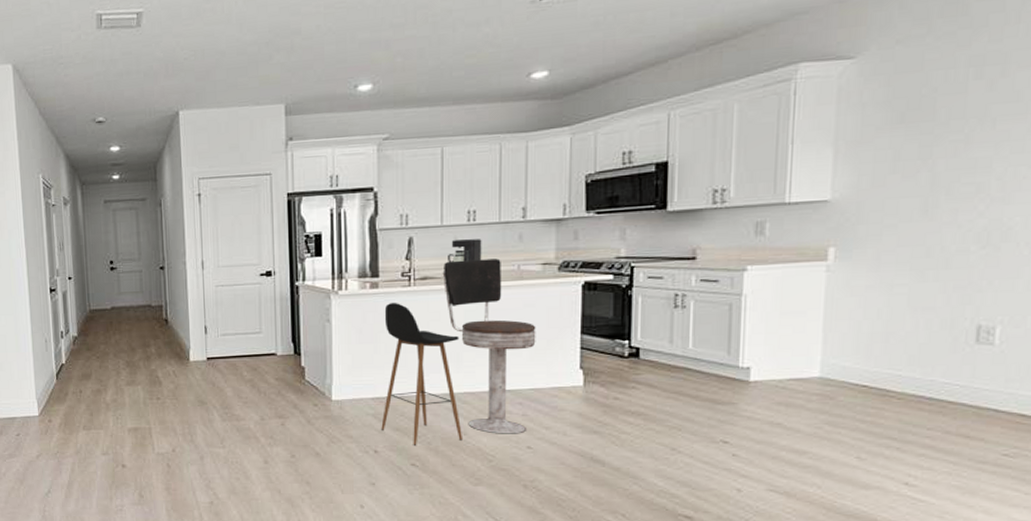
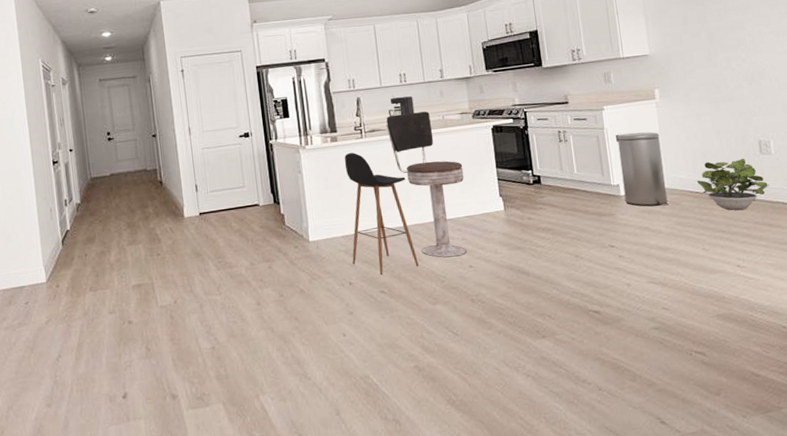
pedal bin: none [755,302,823,399] -> present [616,132,669,207]
potted plant: none [868,346,980,414] -> present [697,158,769,211]

